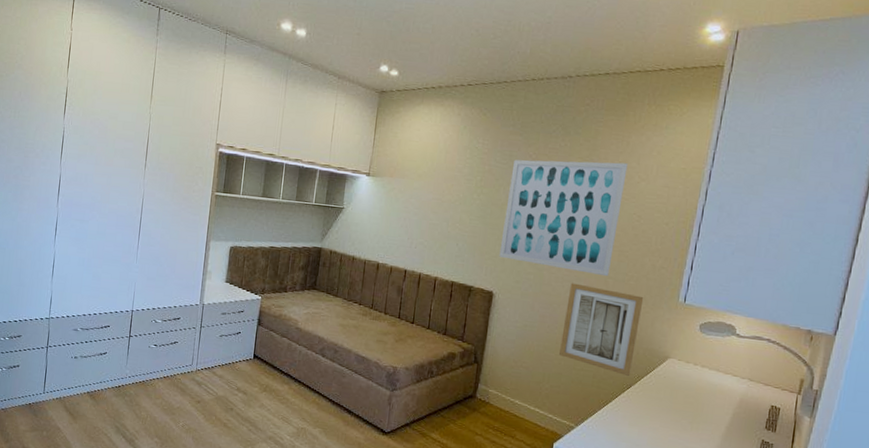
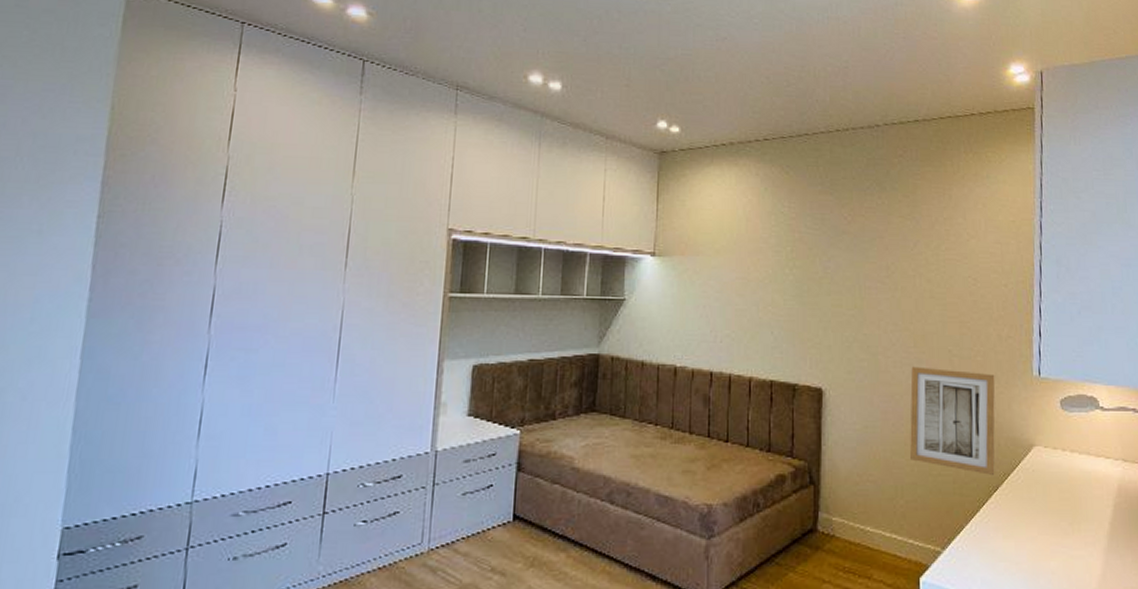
wall art: present [499,159,628,277] -> none [824,219,954,355]

